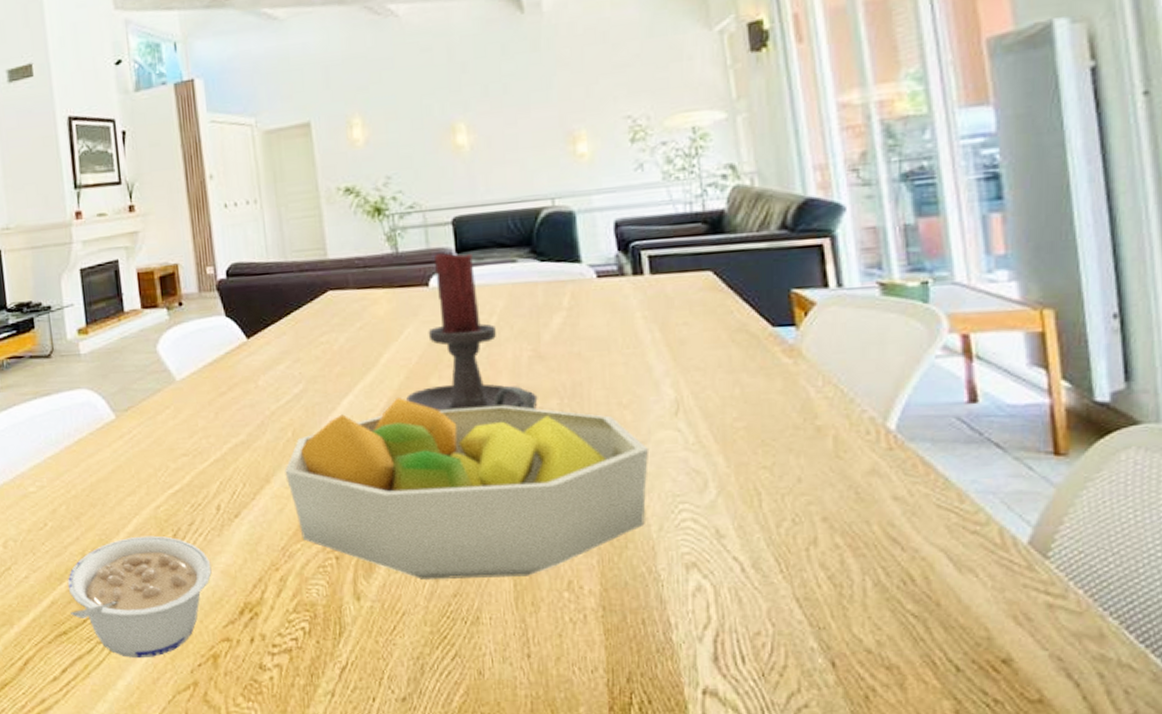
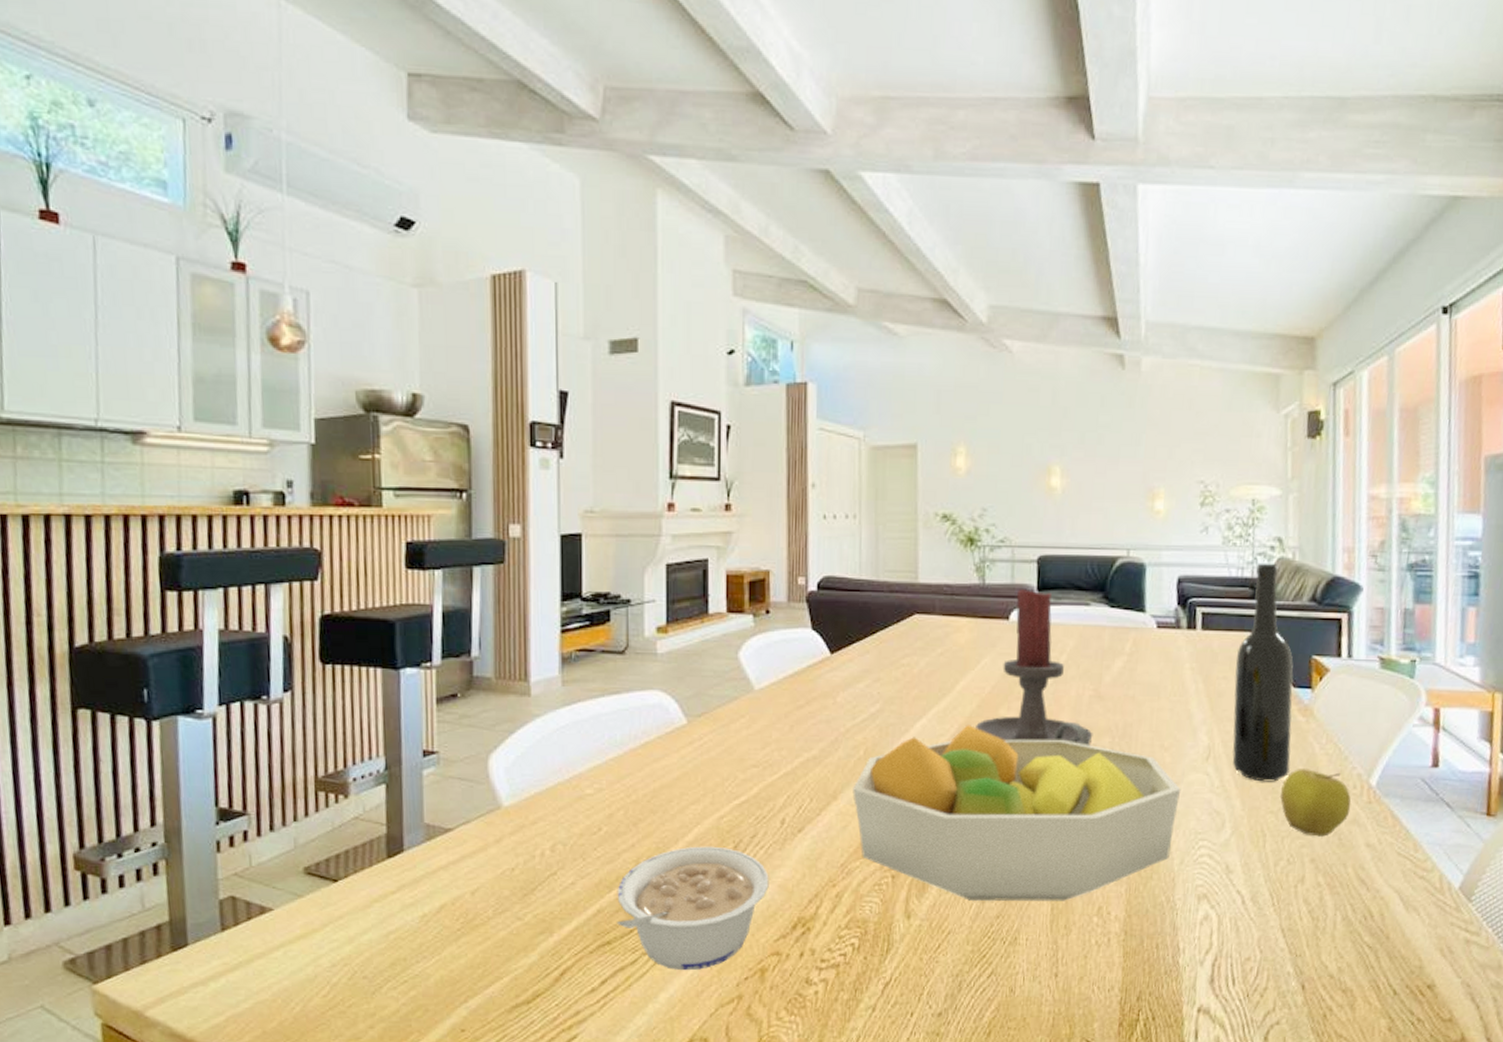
bottle: none [696,192,780,435] -> present [1232,563,1294,782]
apple: none [773,416,866,492] -> present [1280,769,1352,837]

